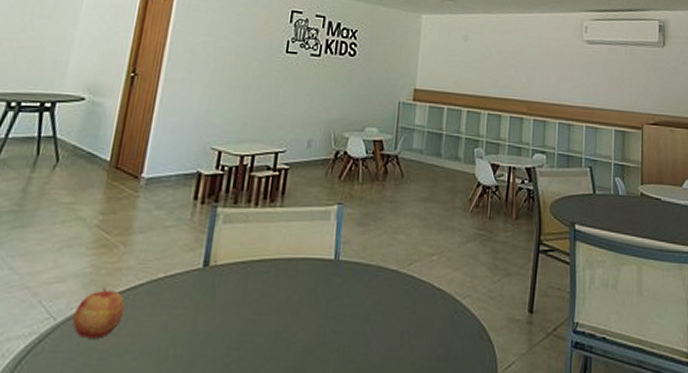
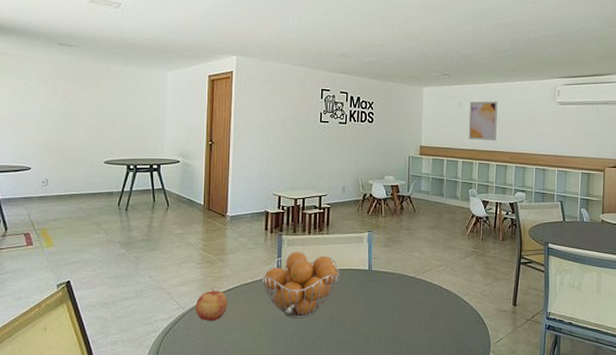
fruit basket: none [180,232,294,334] -> present [262,252,339,319]
wall art: none [475,35,513,86] -> present [468,101,498,141]

